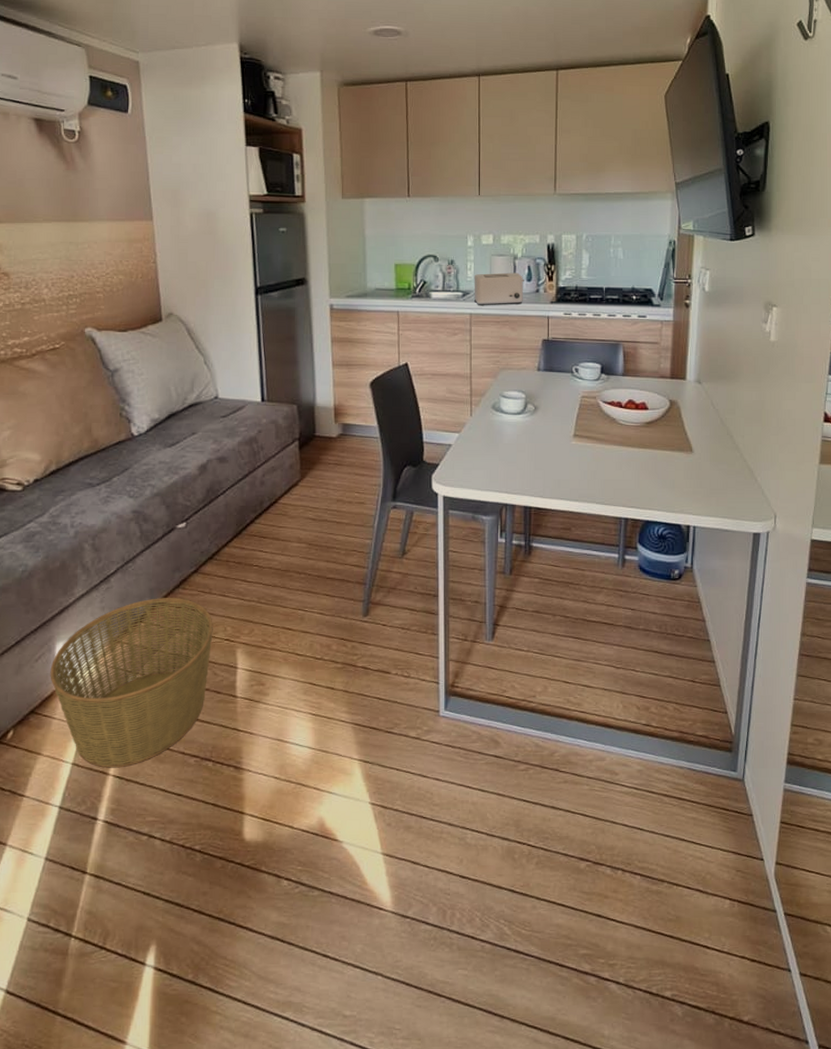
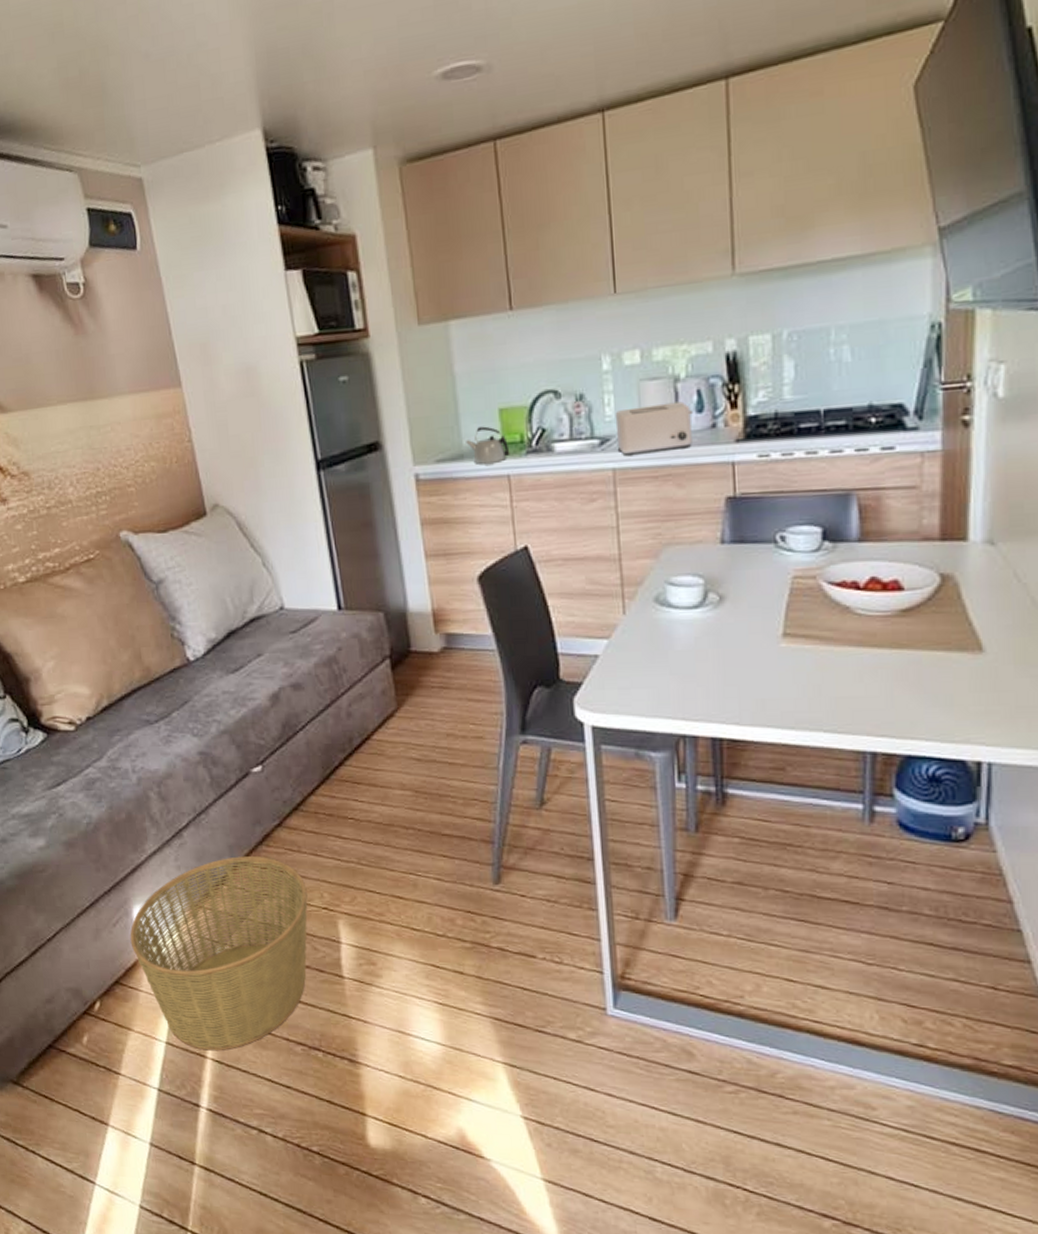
kettle: none [369,275,400,304] -> present [466,426,510,467]

